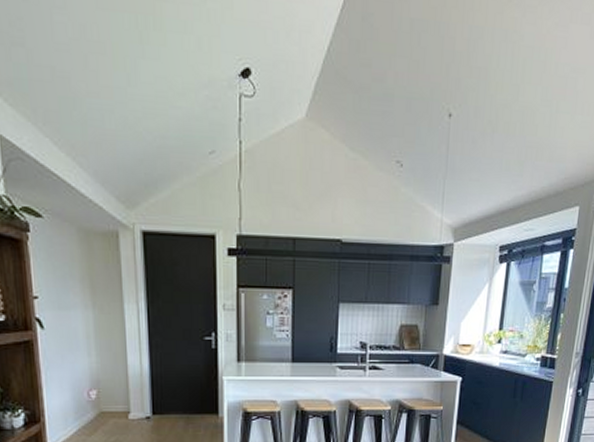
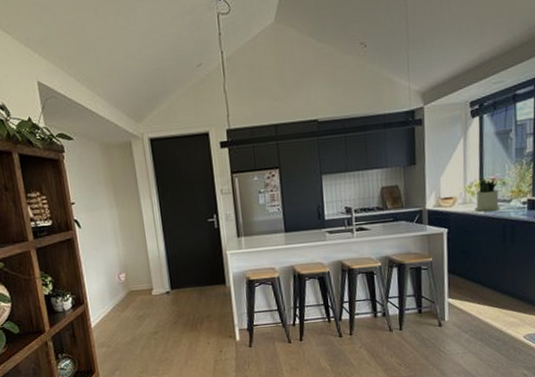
planter: none [490,329,517,364] -> present [475,177,501,212]

